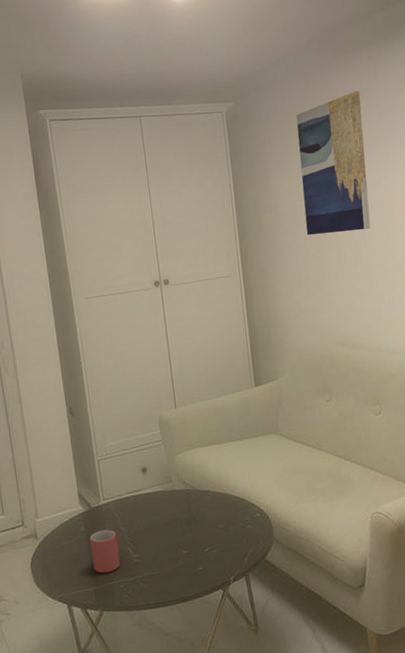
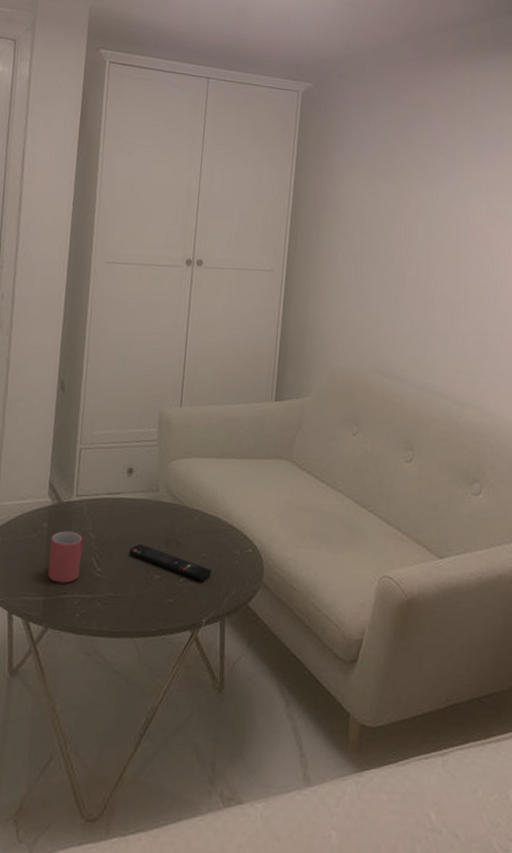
remote control: none [157,528,231,548] -> present [129,544,213,581]
wall art: present [296,90,370,236] -> none [365,98,452,251]

